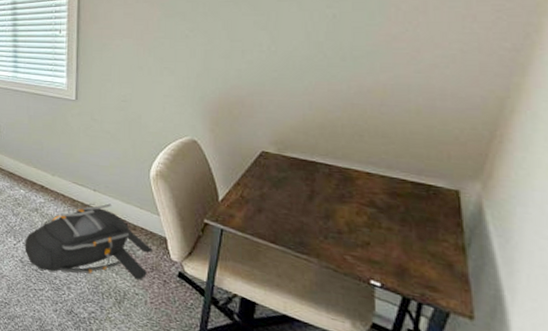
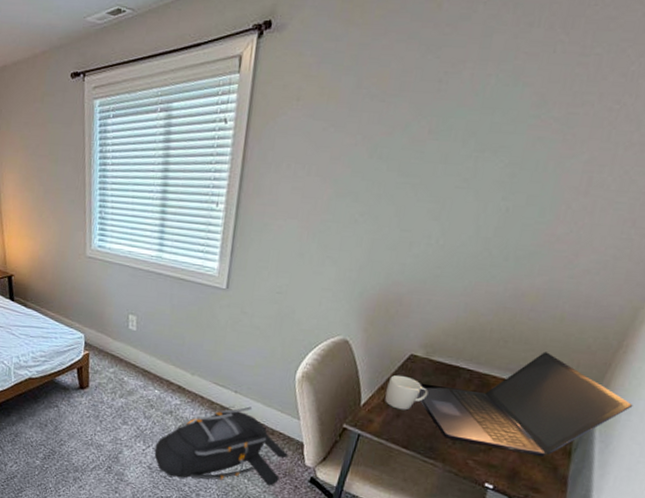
mug: none [243,171,287,205] -> present [385,375,428,411]
laptop: none [277,144,528,253] -> present [417,351,633,458]

